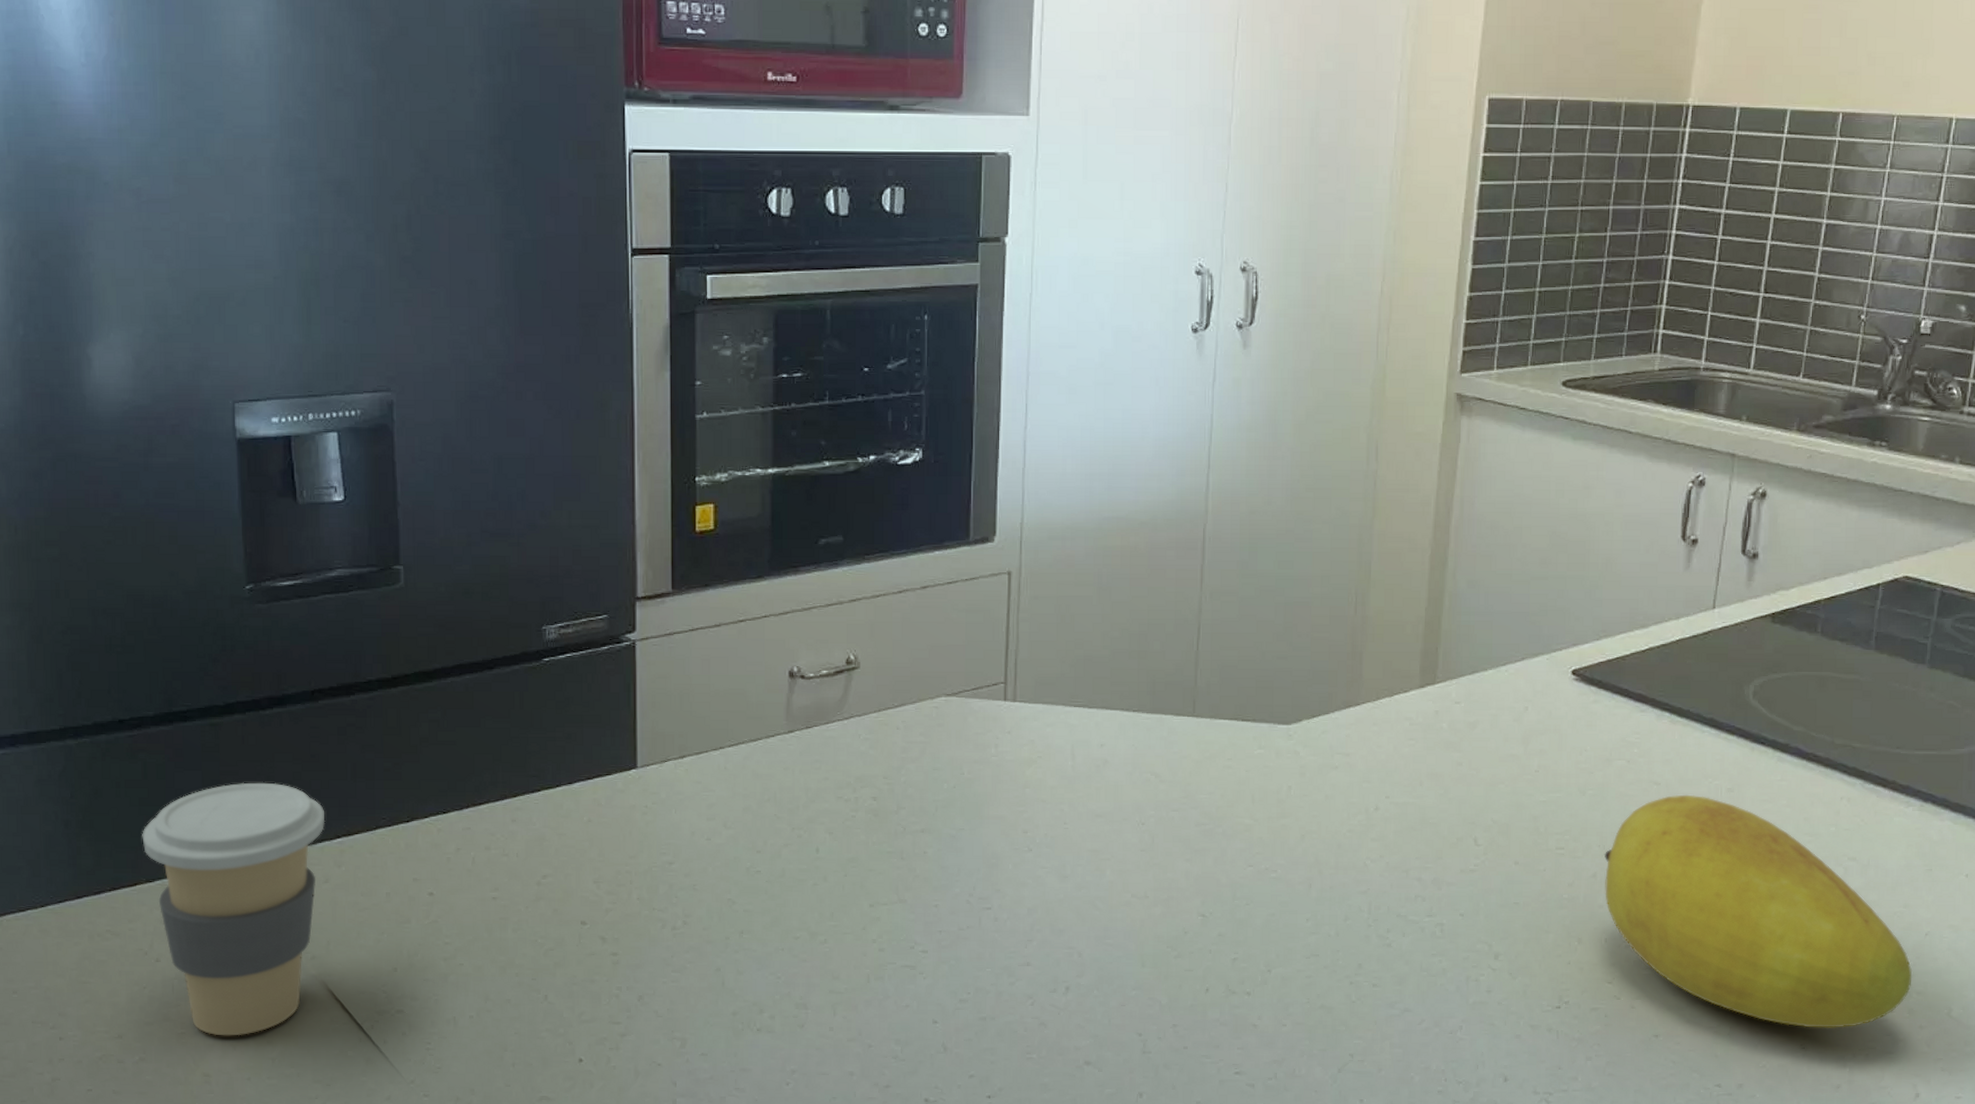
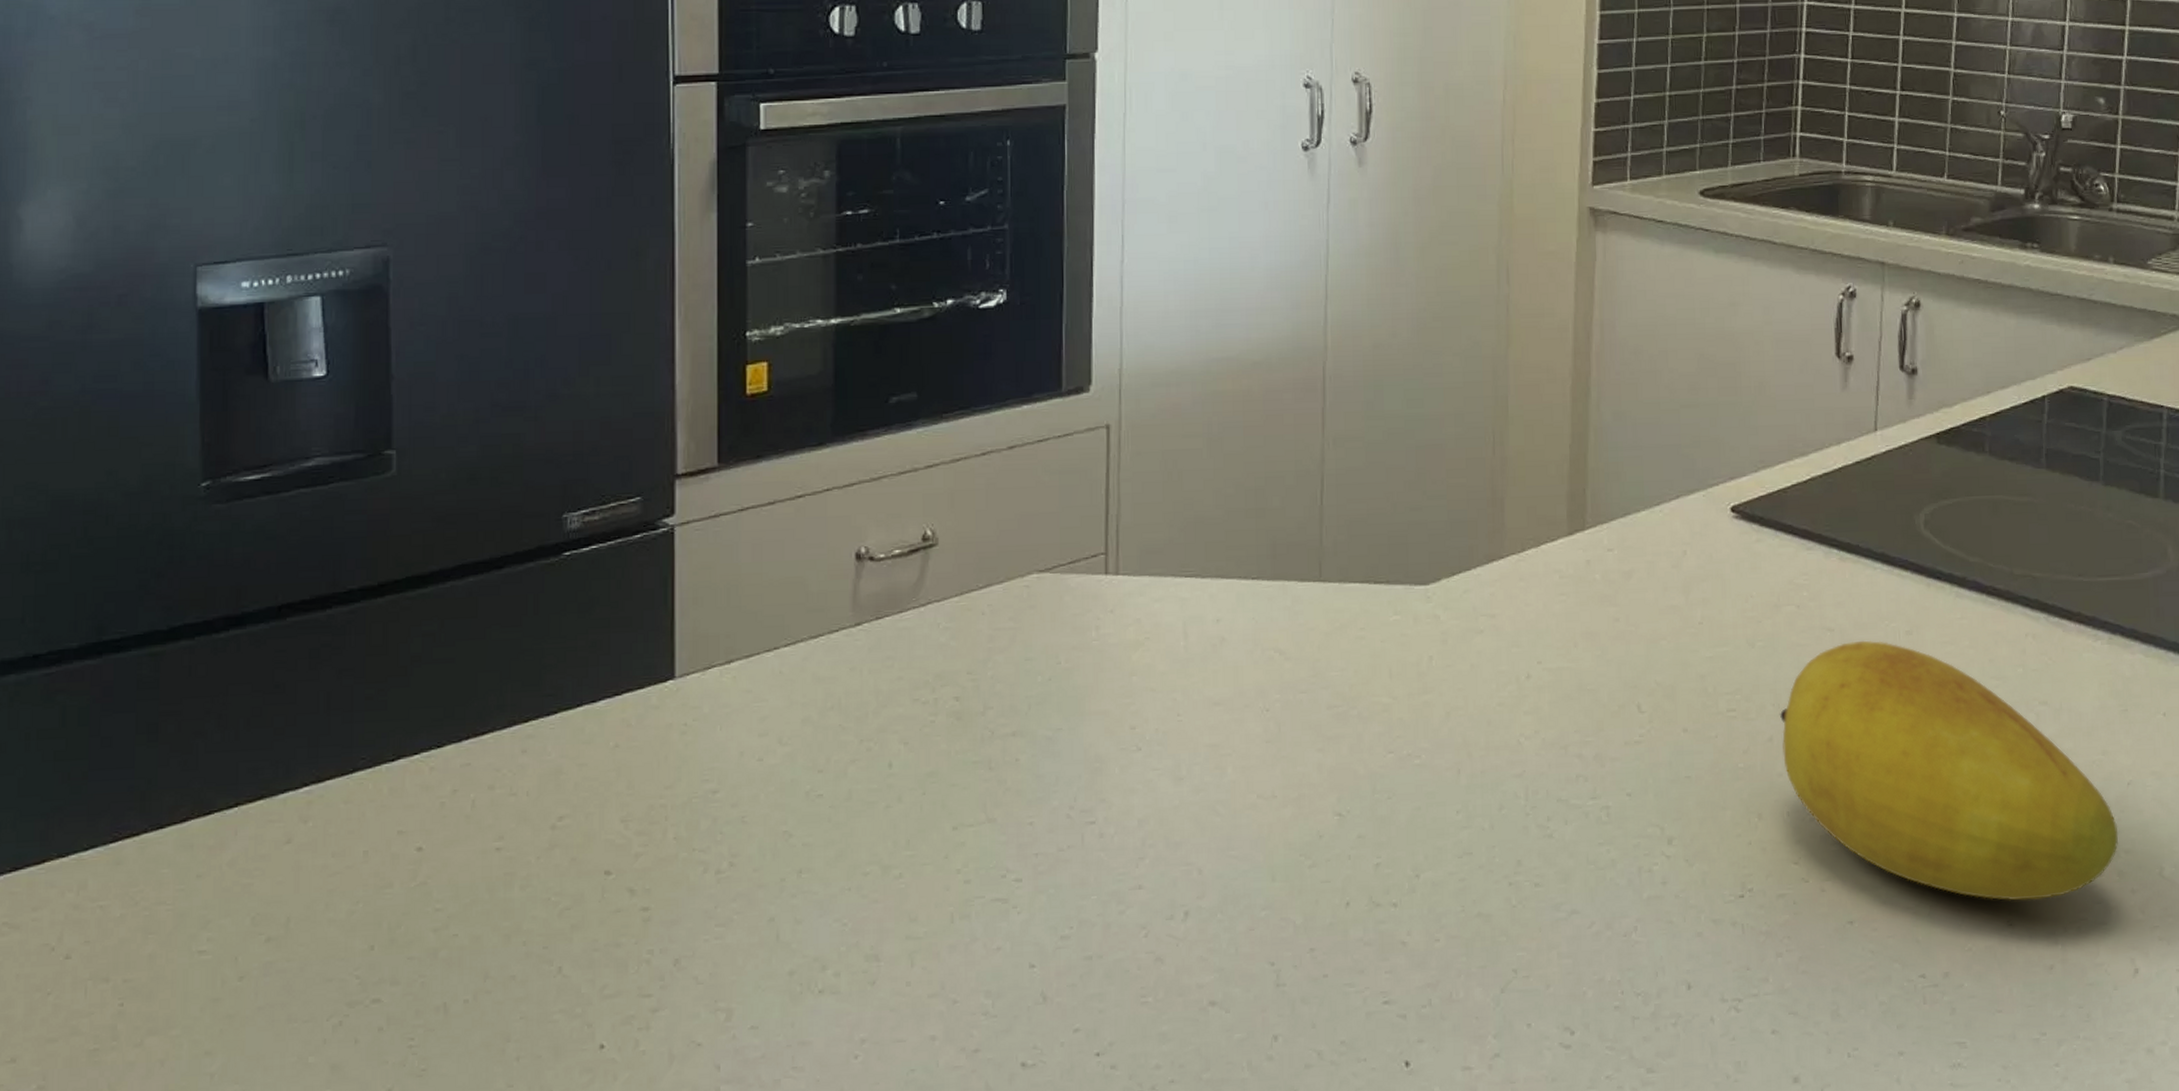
coffee cup: present [142,782,325,1036] -> none [55,722,290,1050]

